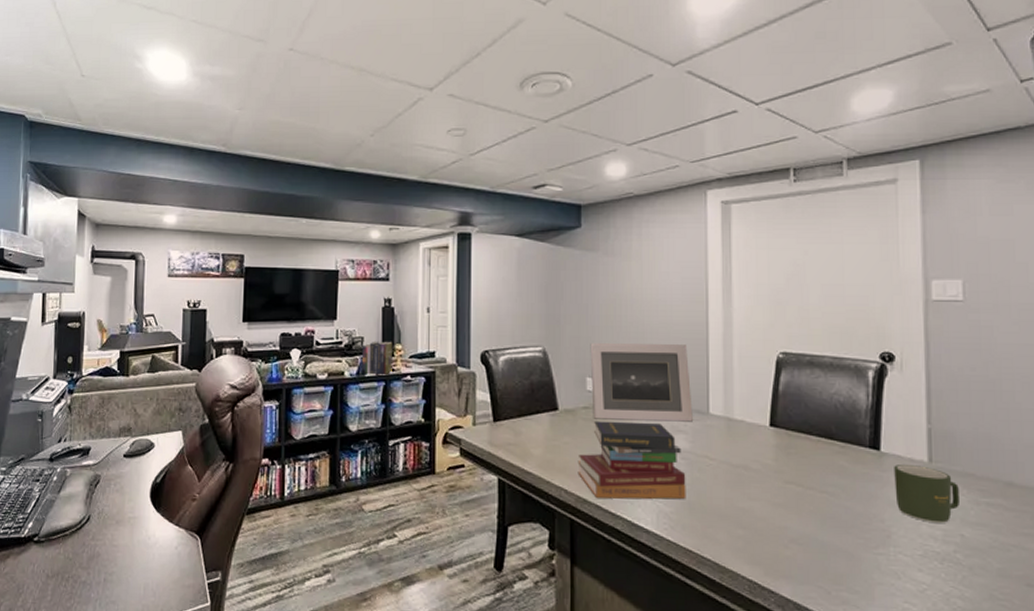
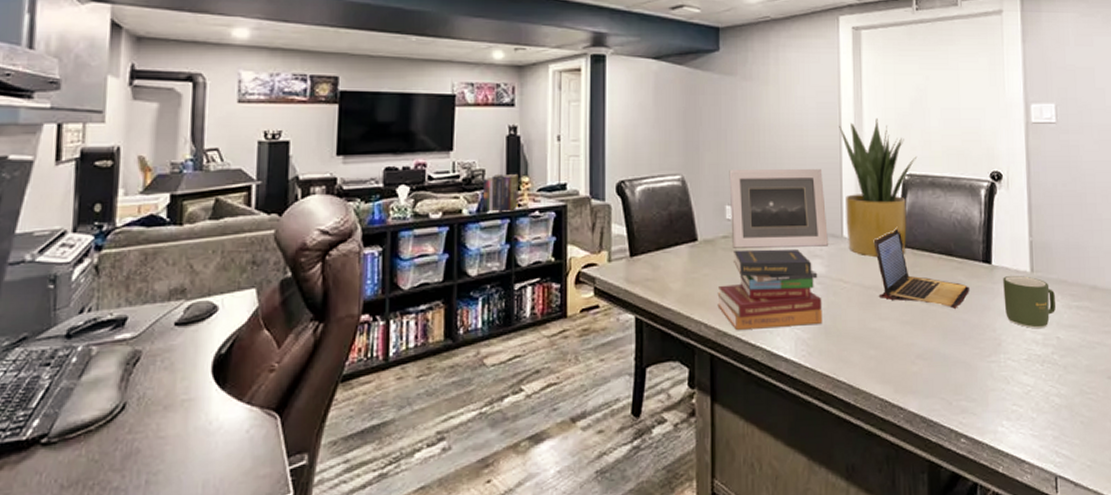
planter: none [706,294,794,435] -> present [839,118,918,257]
laptop: none [742,407,853,495] -> present [873,228,969,309]

